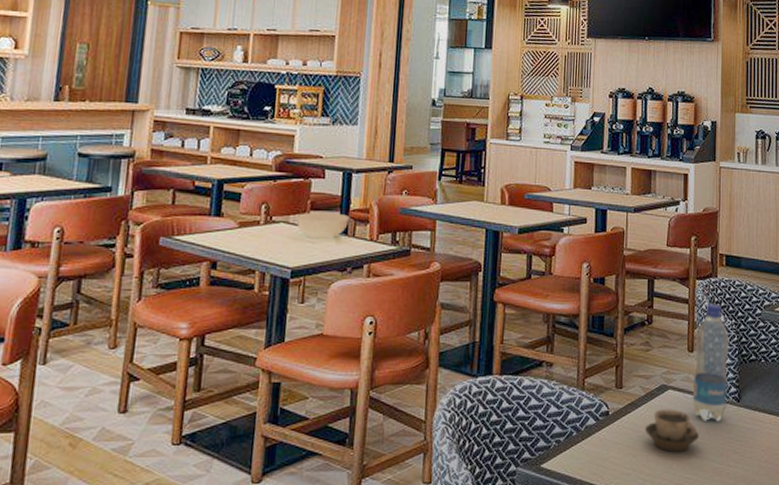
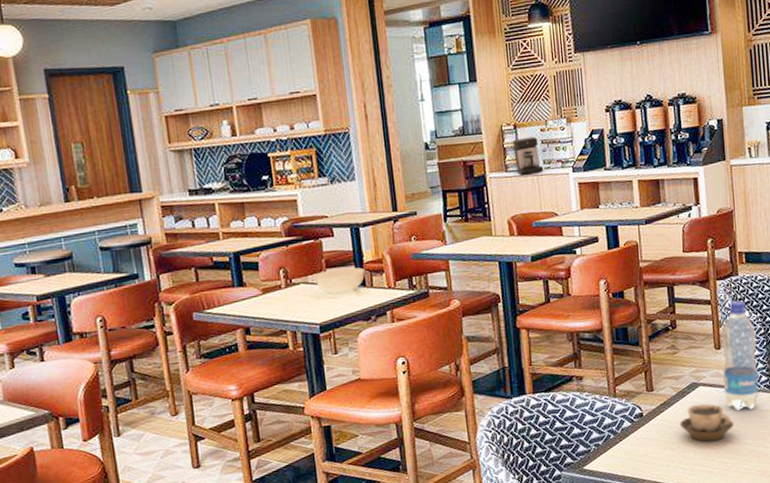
coffee maker: none [517,109,544,146] -> present [513,136,544,175]

